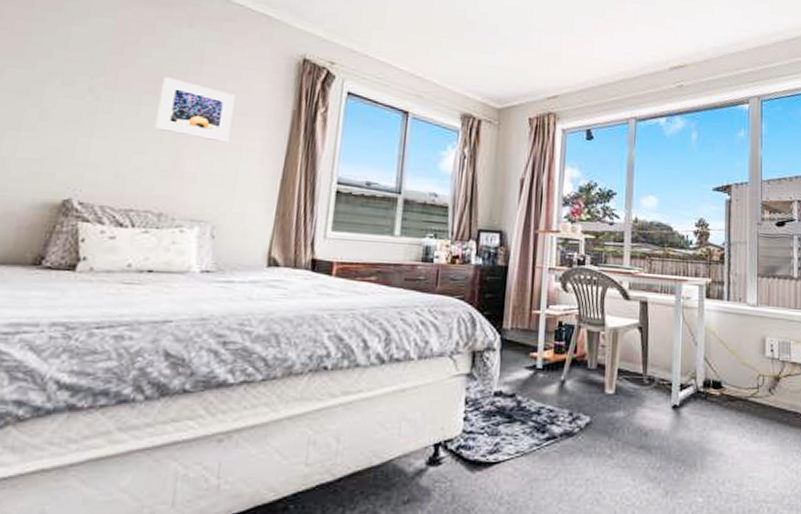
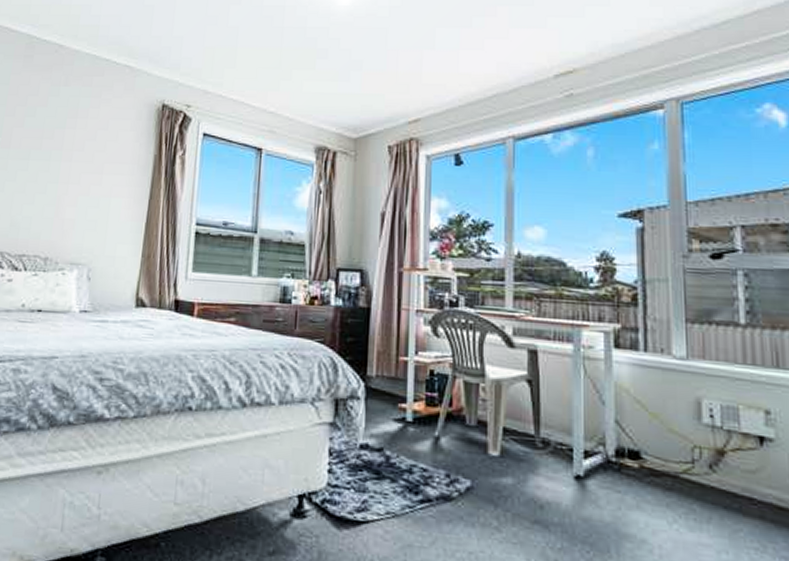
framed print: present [155,77,236,143] -> none [40,133,105,190]

